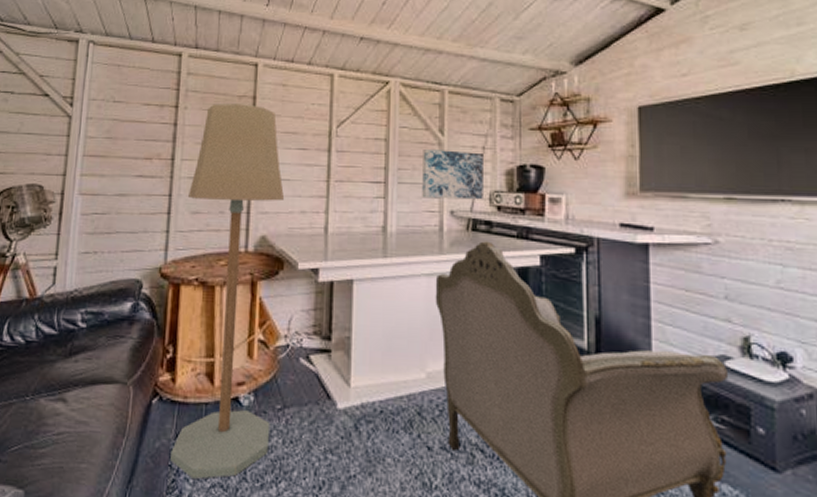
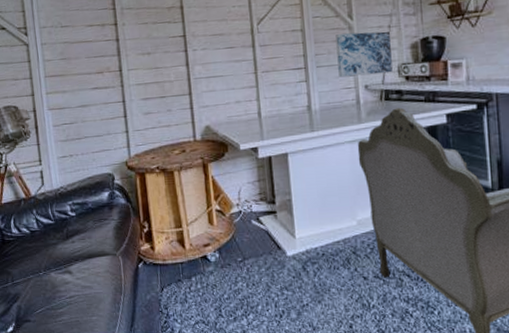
floor lamp: present [170,104,285,479] -> none [139,14,236,319]

